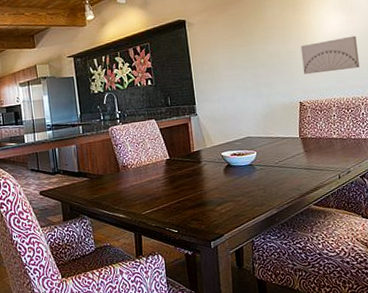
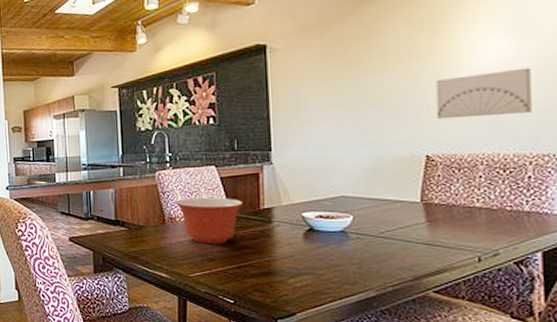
mixing bowl: none [126,145,179,185] -> present [175,197,244,243]

